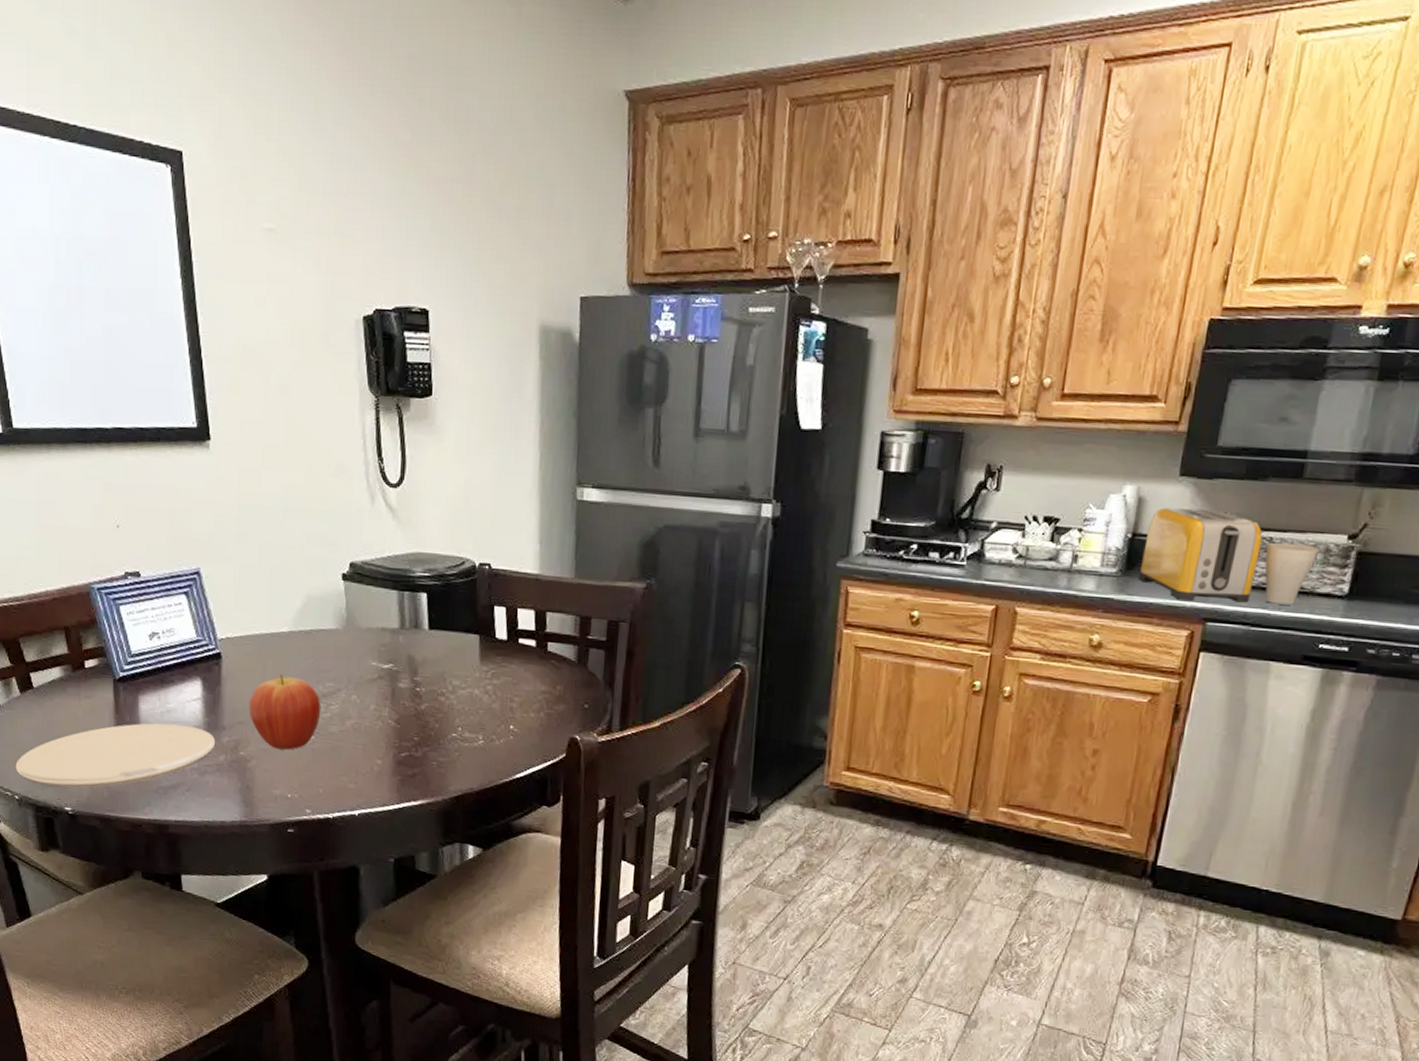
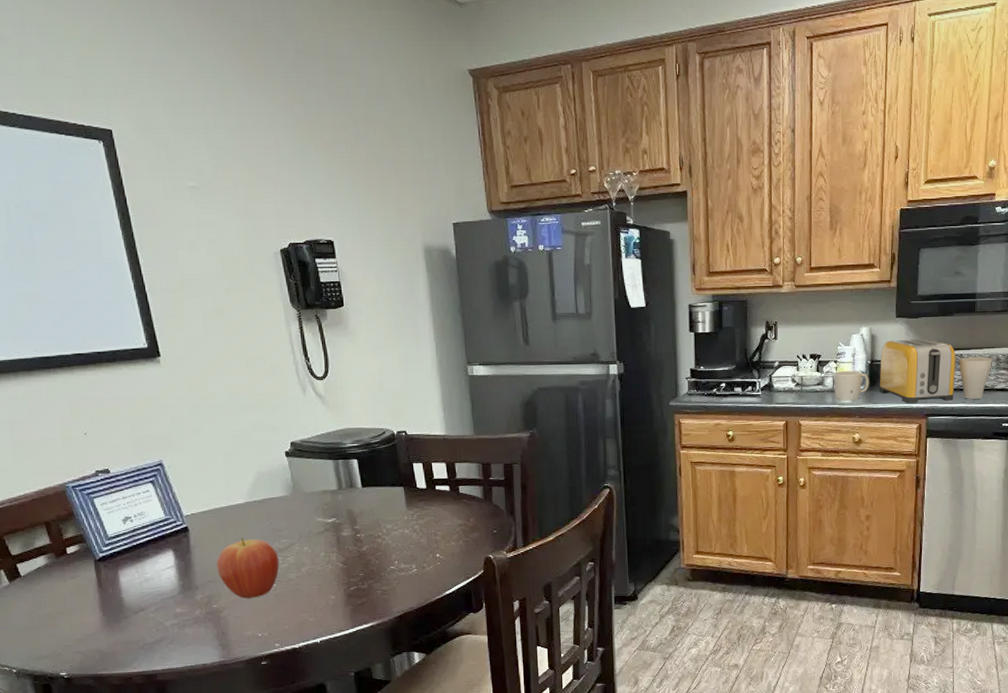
plate: present [15,723,216,788] -> none [10,589,191,657]
mug: none [1071,543,1126,587] -> present [834,370,869,401]

